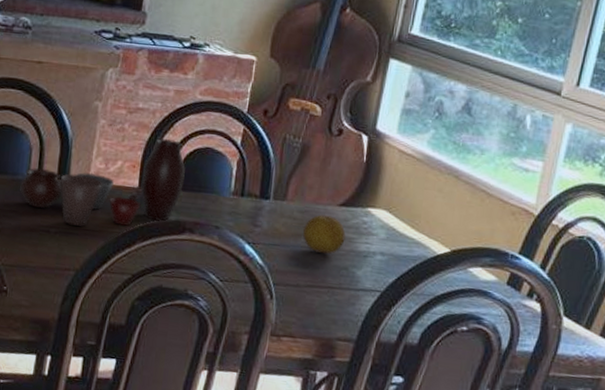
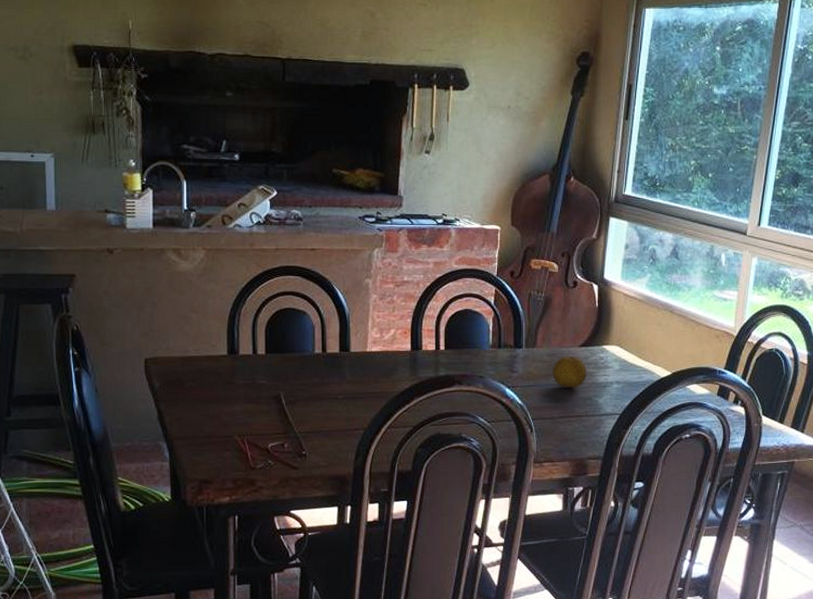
pottery set: present [20,138,185,226] -> none [308,306,449,390]

